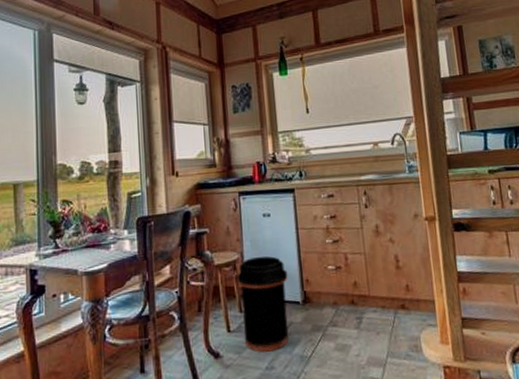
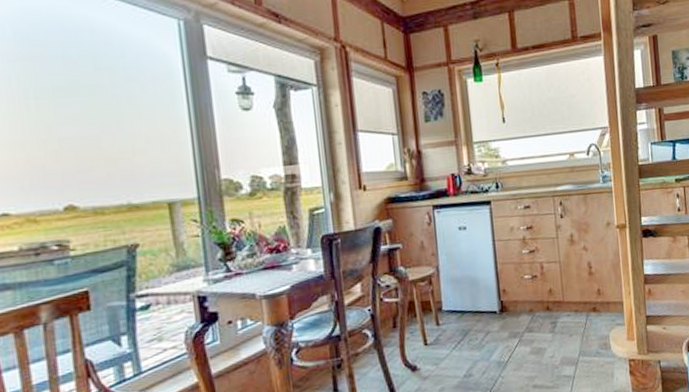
trash can: present [236,256,289,352] -> none [432,269,487,362]

